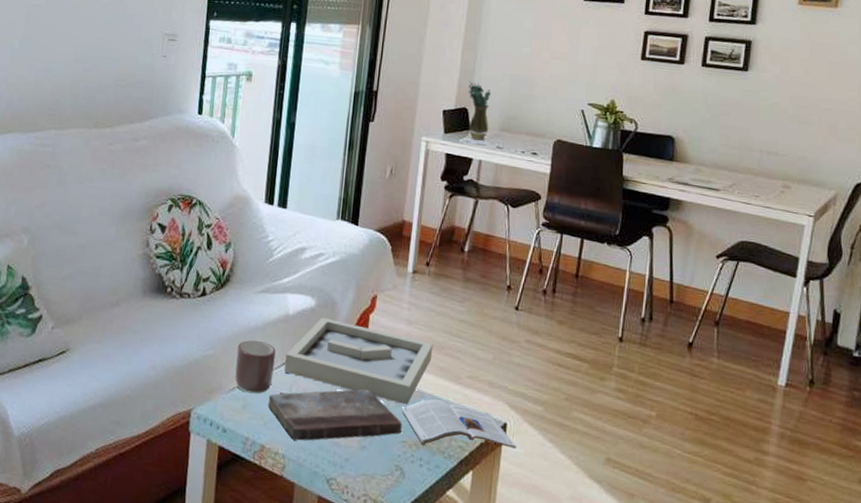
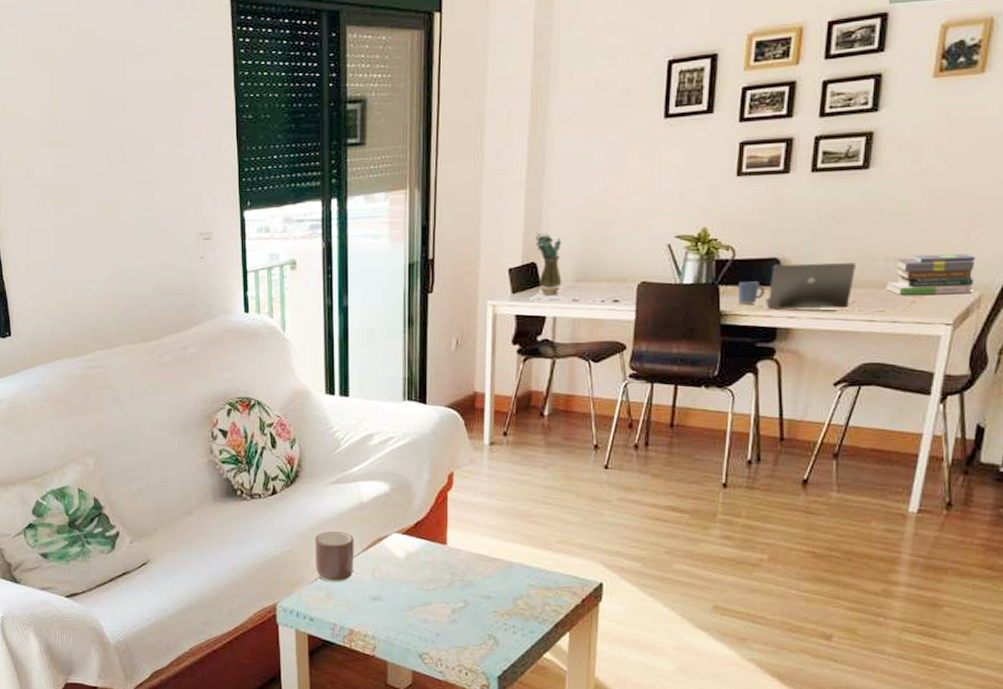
book: present [267,389,402,441] -> none [352,565,491,622]
decorative tray: present [283,317,433,405] -> none [364,500,518,576]
magazine: present [401,398,517,449] -> none [489,566,615,613]
mug: none [639,152,661,174] -> present [738,281,765,305]
laptop: none [661,142,736,189] -> present [765,262,856,309]
books: none [760,151,832,191] -> present [885,253,976,295]

